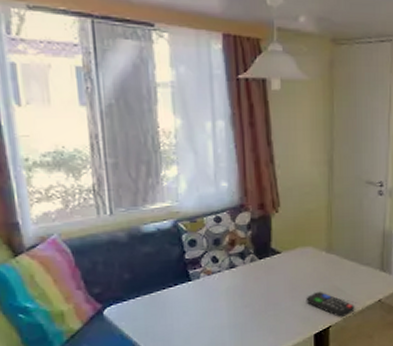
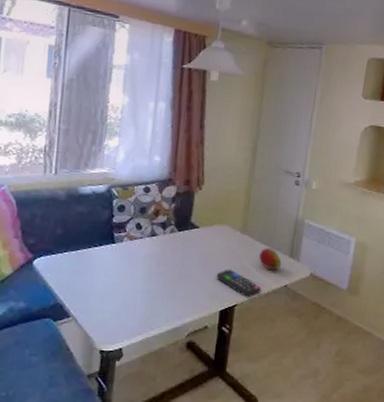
fruit: none [349,265,373,287] -> present [259,248,282,271]

